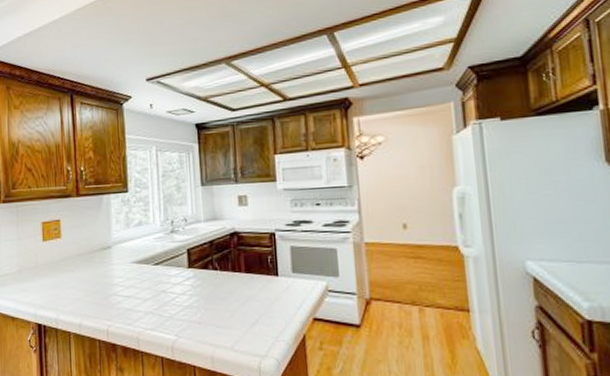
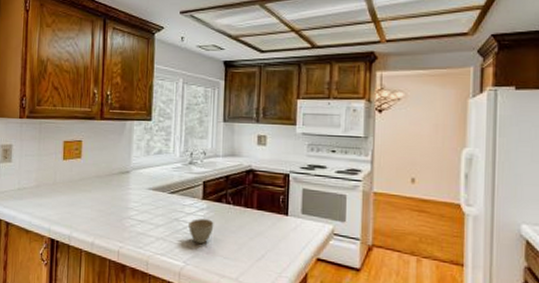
cup: none [177,288,203,315] -> present [189,218,214,245]

